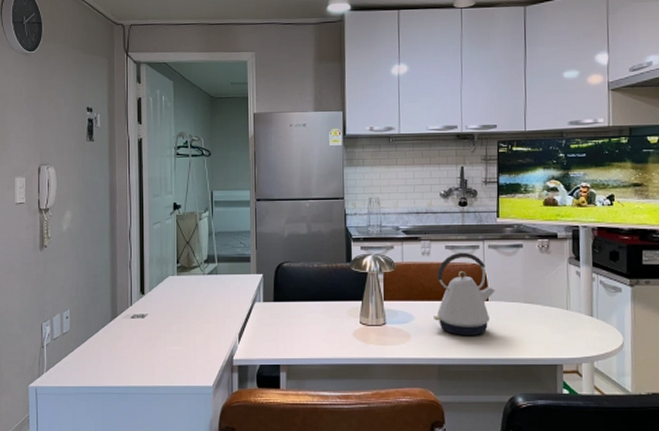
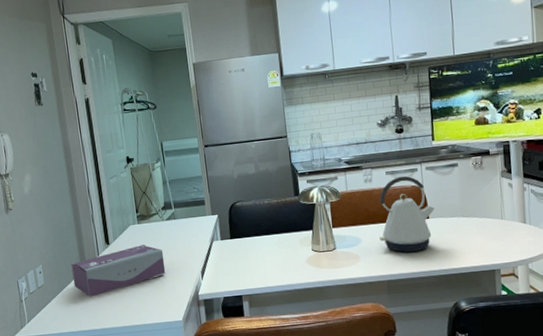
tissue box: none [101,299,201,350] -> present [71,245,166,297]

